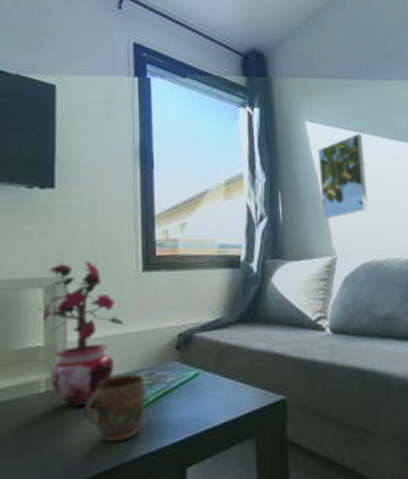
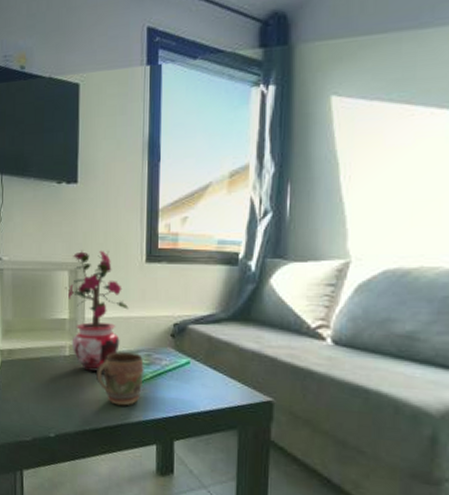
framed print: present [317,133,368,220] -> none [339,105,408,217]

